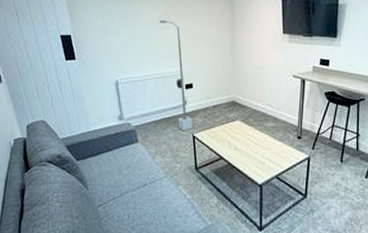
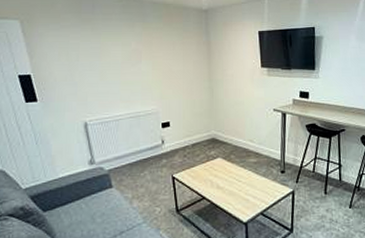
street lamp: present [159,20,193,131] -> none [130,56,172,173]

